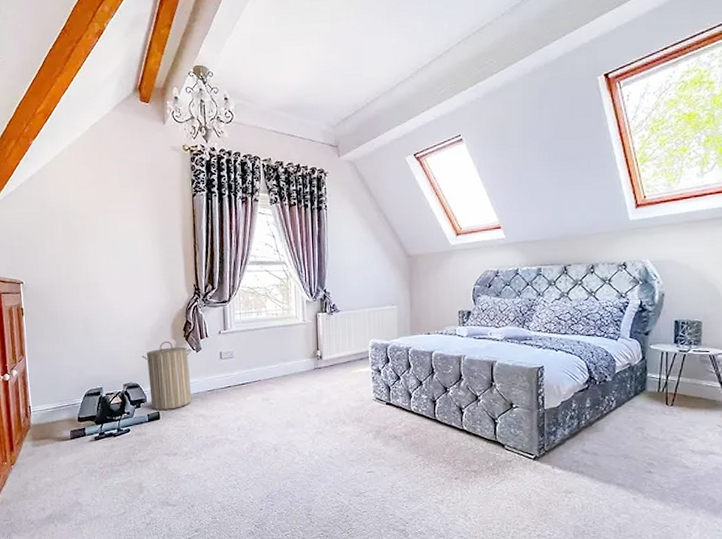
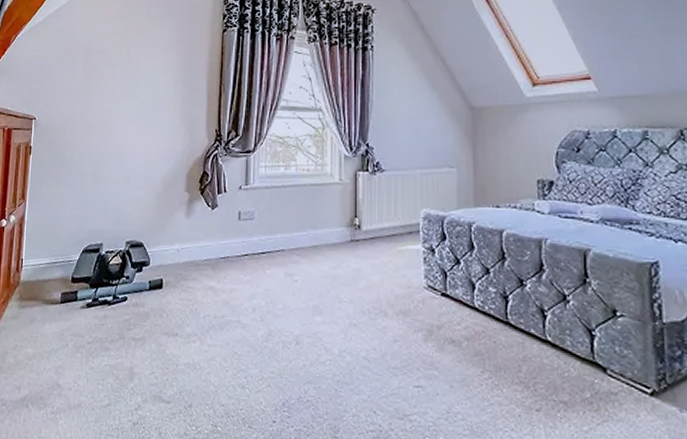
laundry hamper: present [141,342,192,410] -> none [150,194,207,277]

